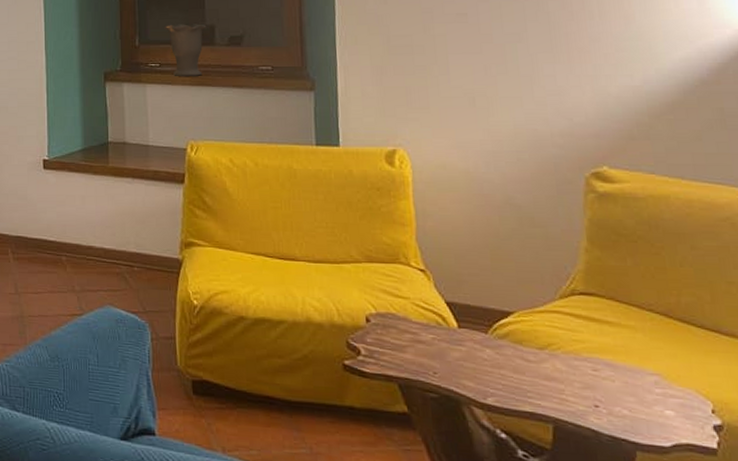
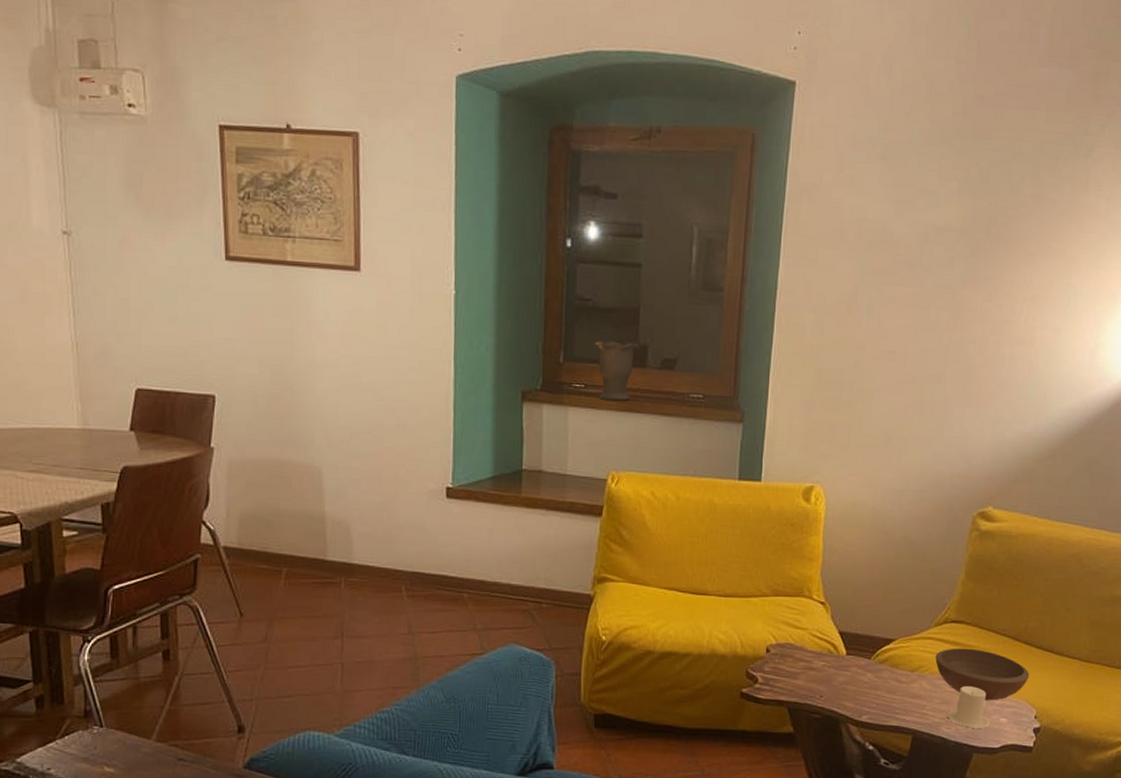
bowl: none [566,324,695,389] -> present [935,648,1030,701]
candle: none [593,369,652,422] -> present [947,686,990,728]

